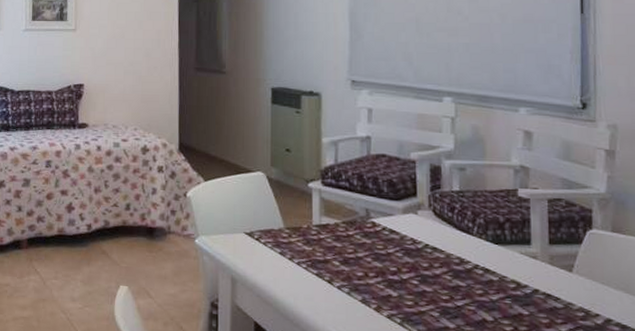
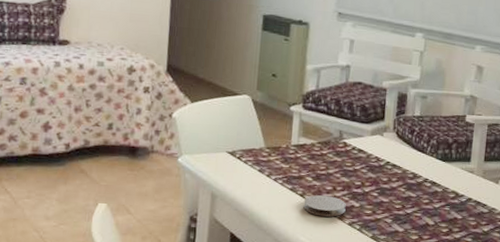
coaster: none [332,282,382,308] -> present [303,195,346,217]

